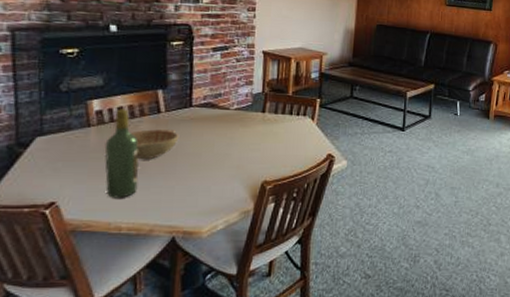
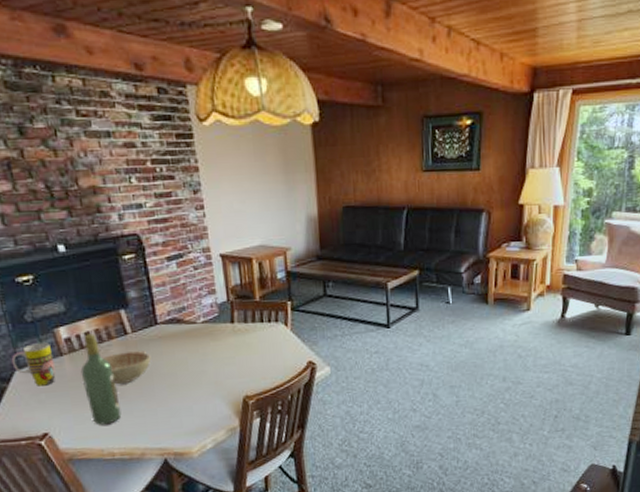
mug: none [34,112,81,155] -> present [11,343,56,386]

